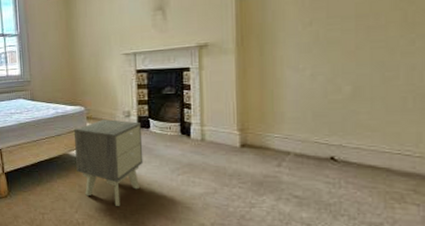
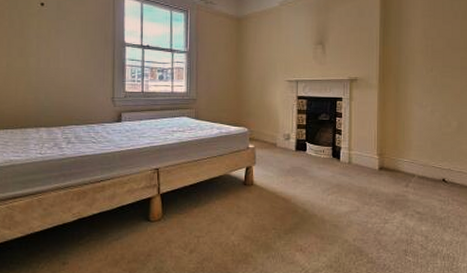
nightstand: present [74,119,144,206] -> none [236,141,300,226]

